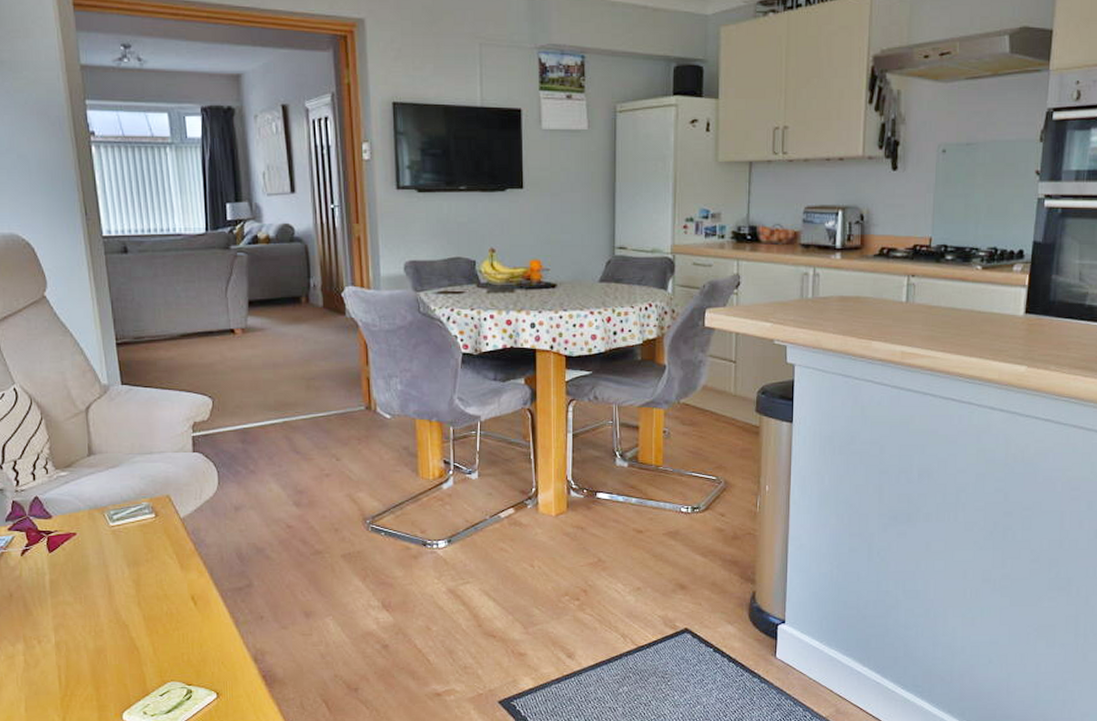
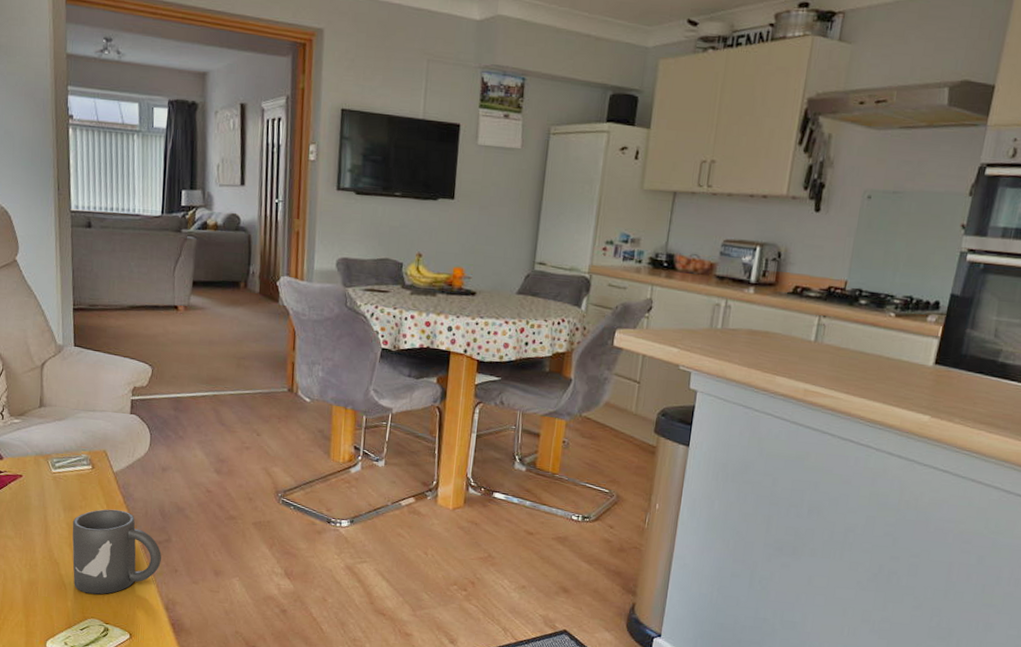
mug: none [139,558,244,655] -> present [72,509,162,595]

